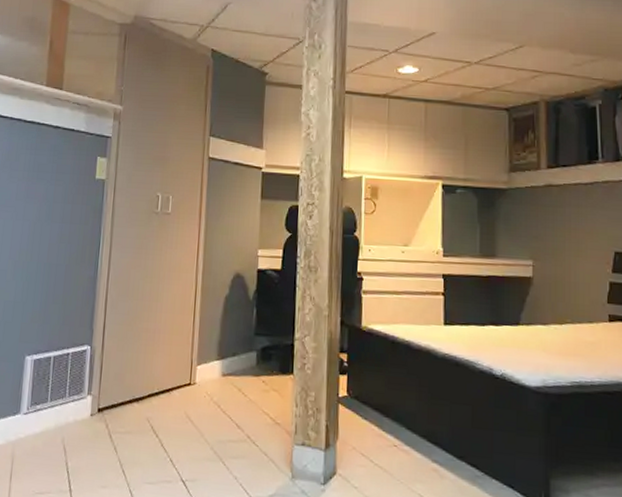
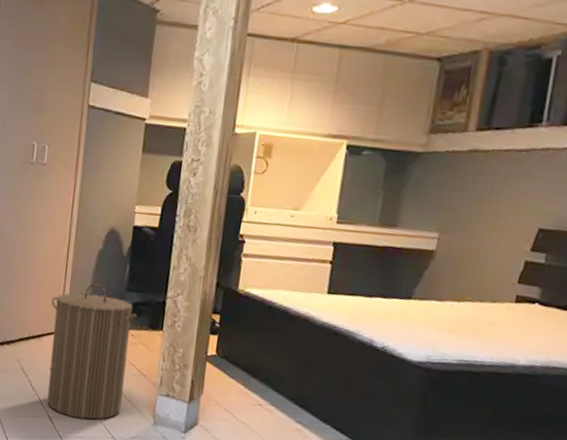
laundry hamper: none [180,329,268,480] -> present [47,283,138,420]

